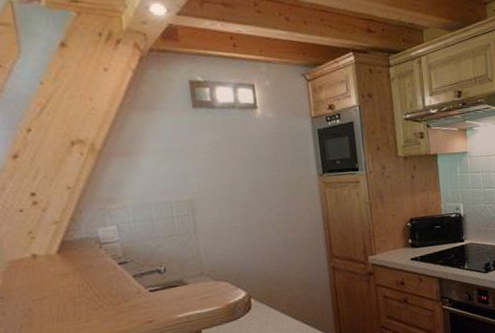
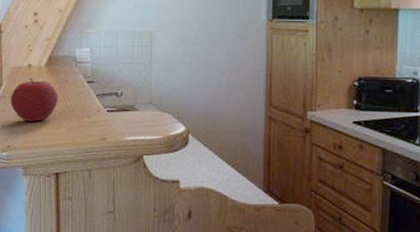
apple: none [11,269,83,321] -> present [10,78,58,122]

